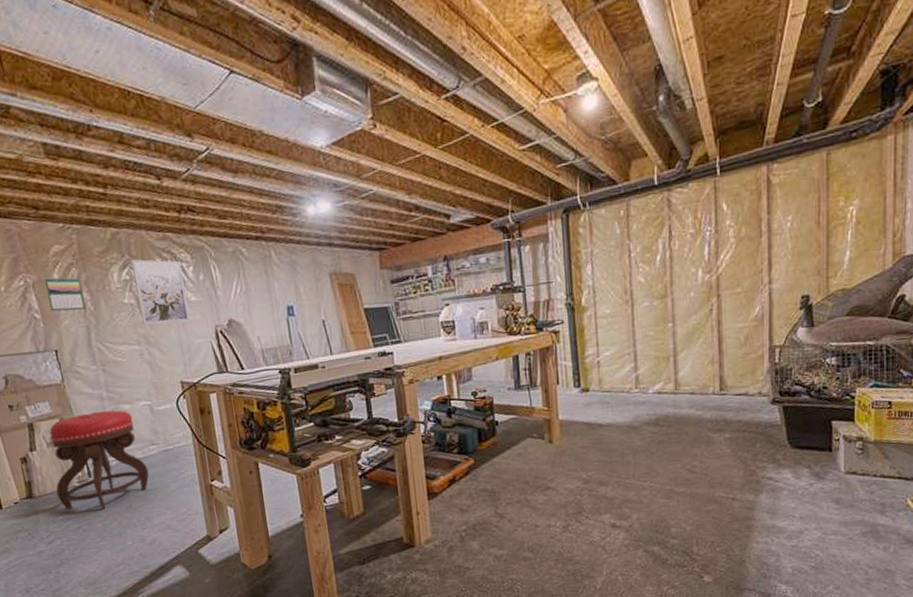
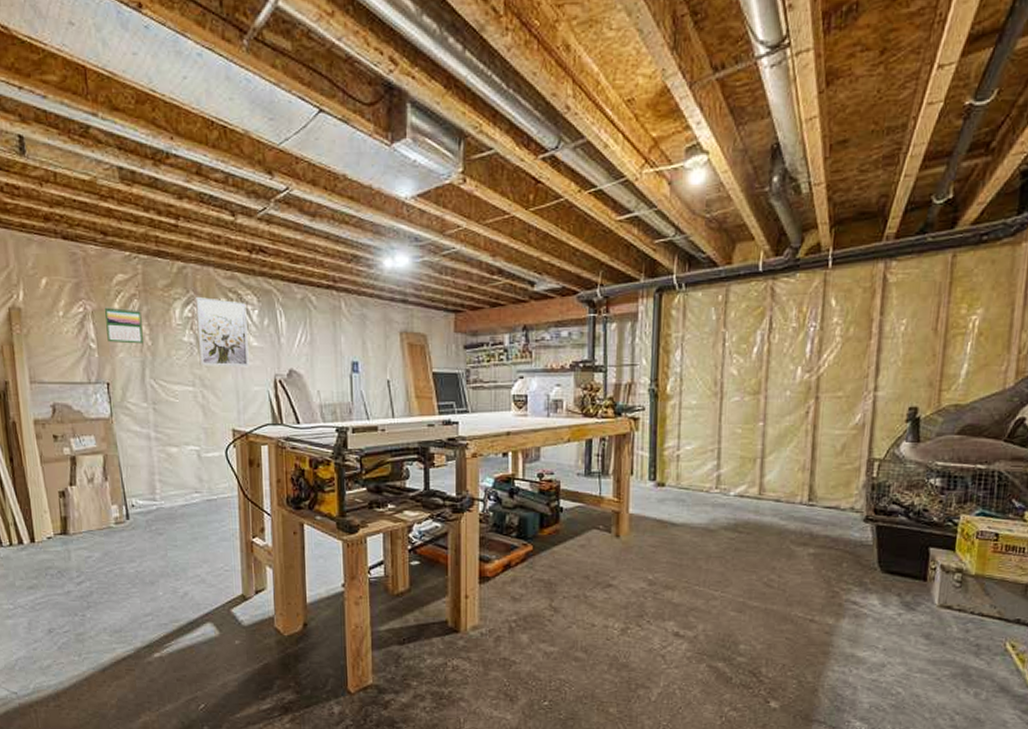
stool: present [49,410,149,510] -> none [91,452,189,555]

